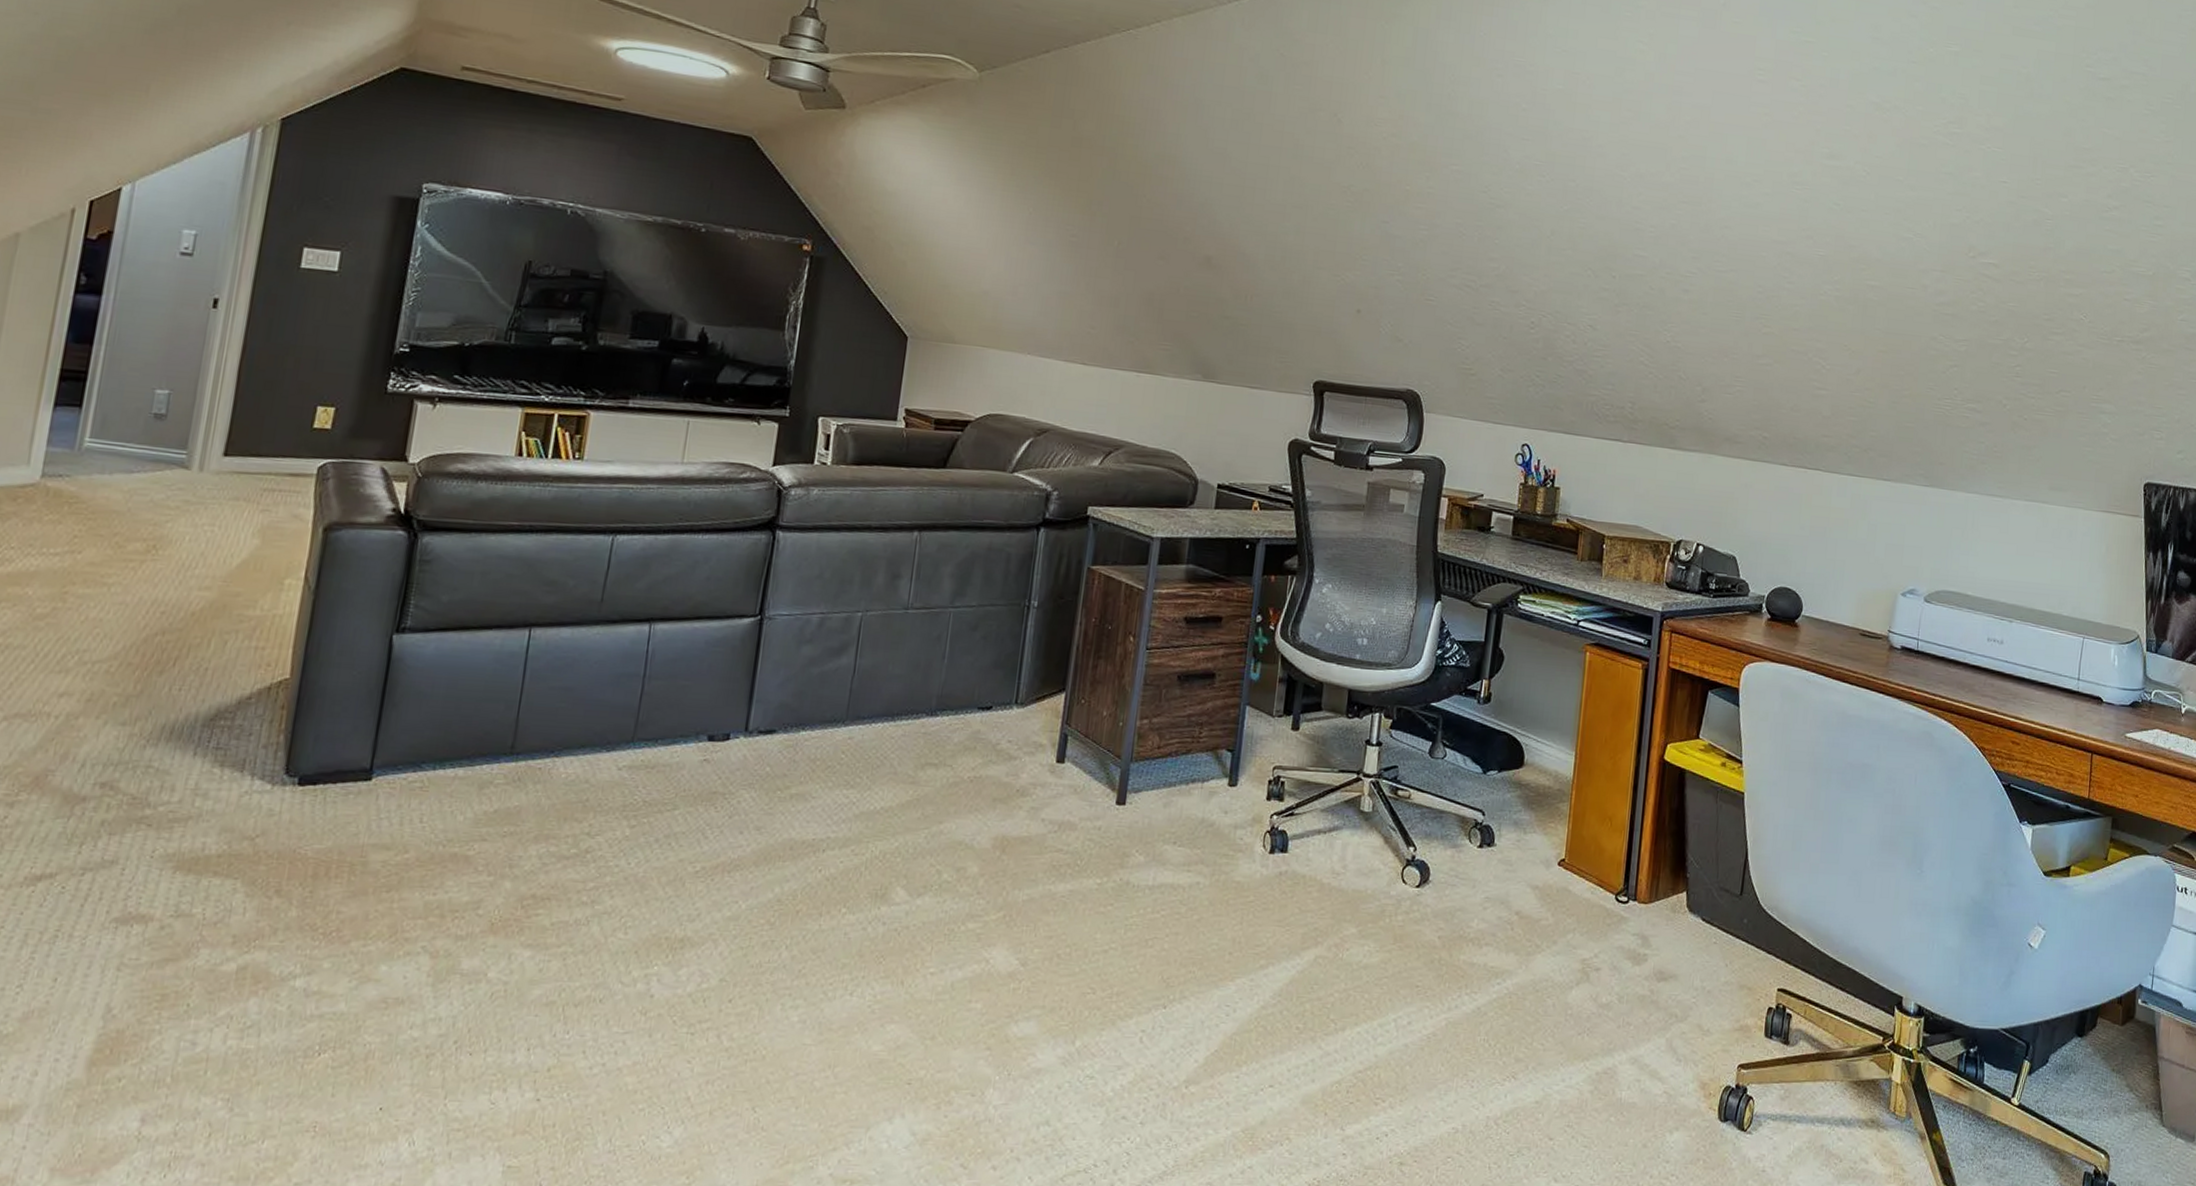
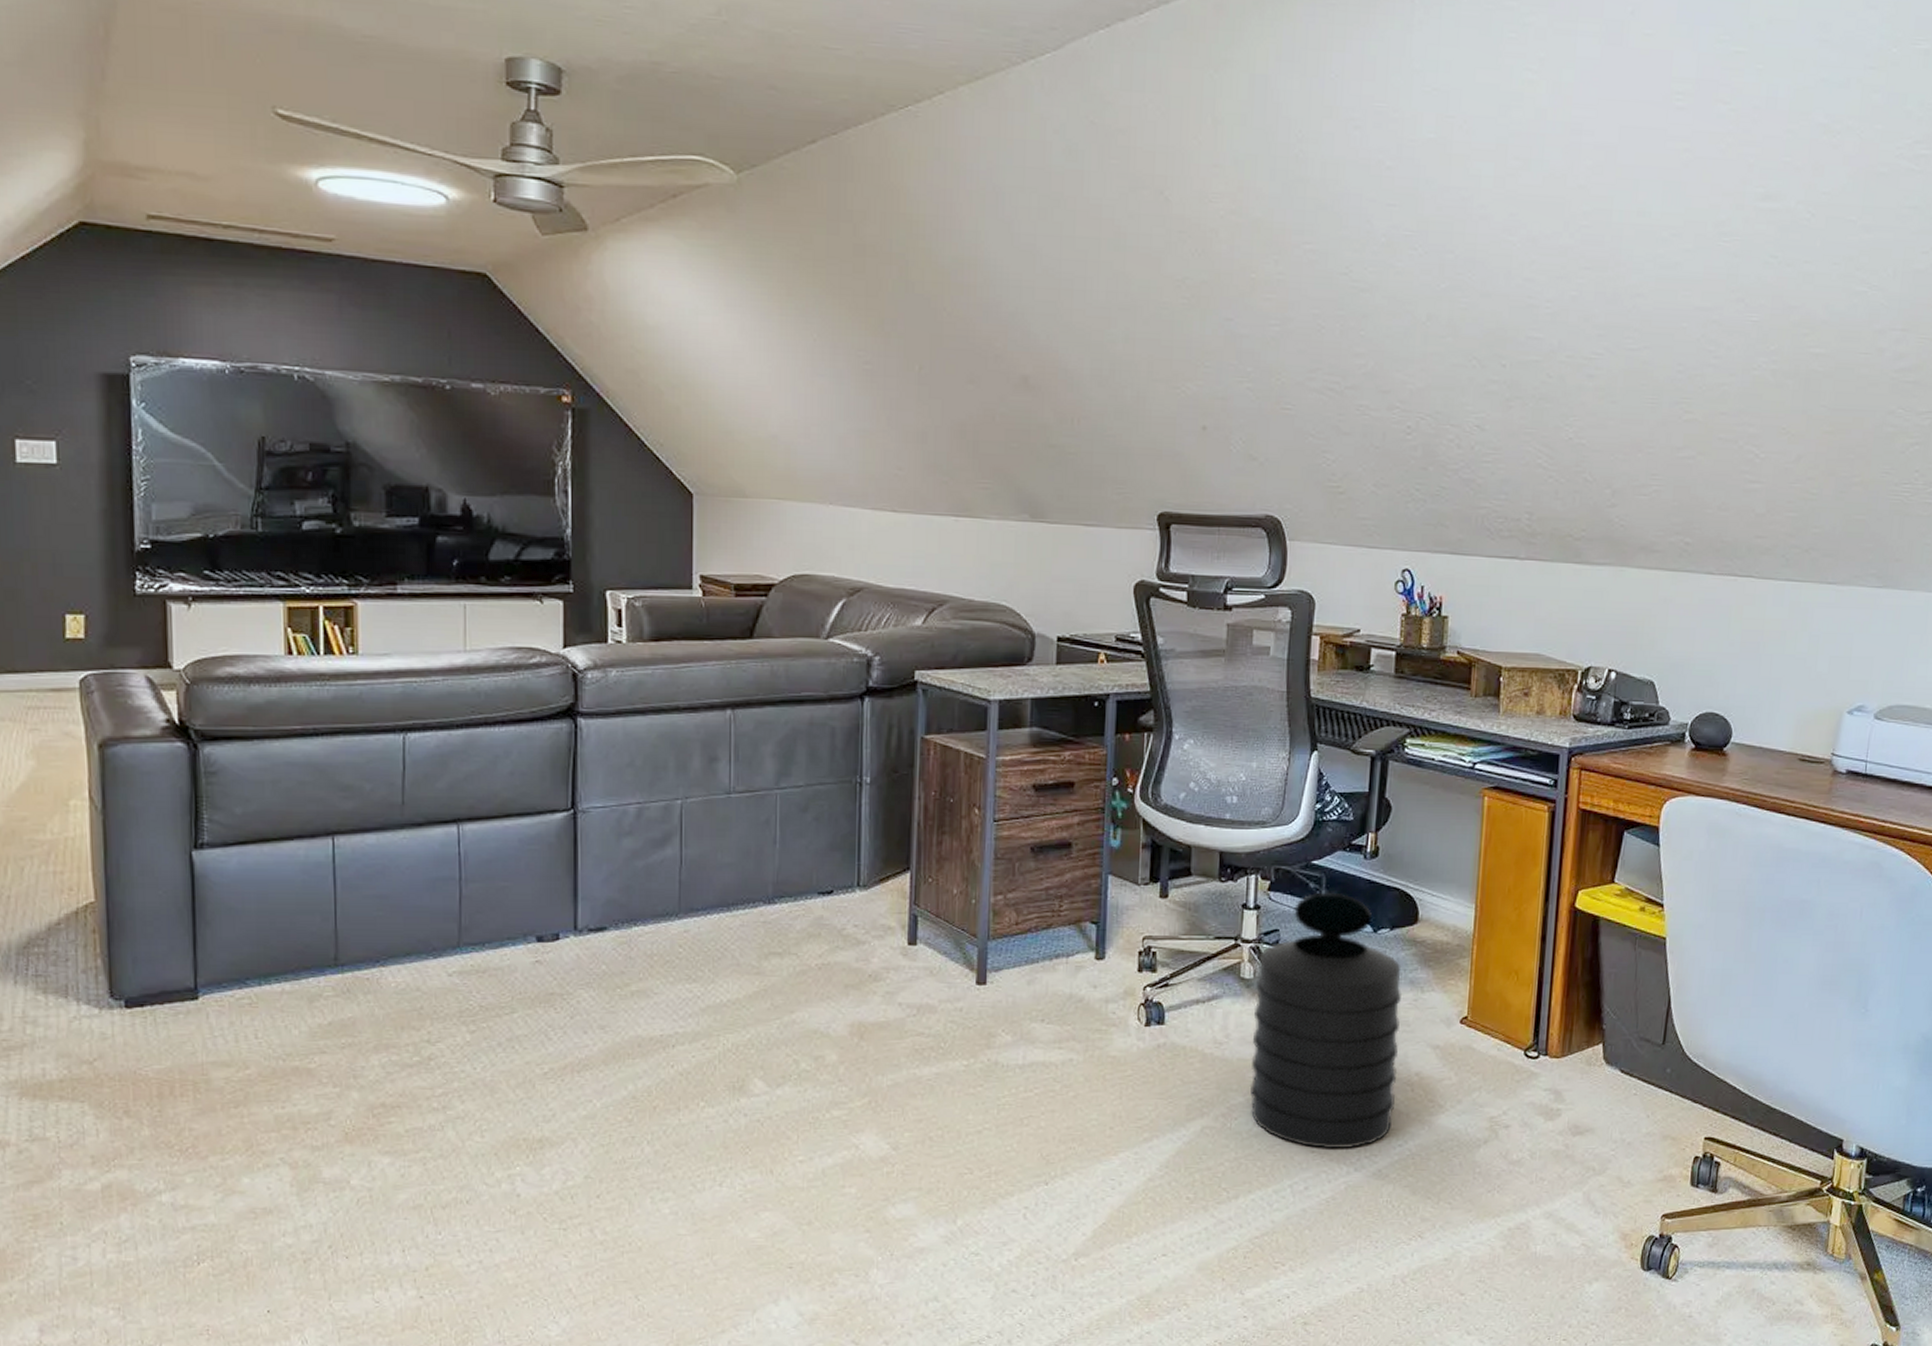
trash can: none [1362,733,1507,985] -> present [1249,892,1402,1149]

